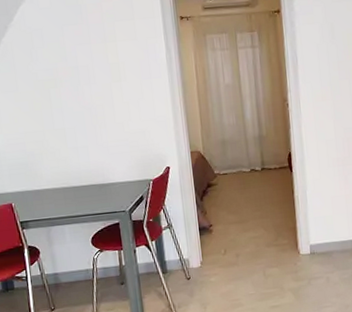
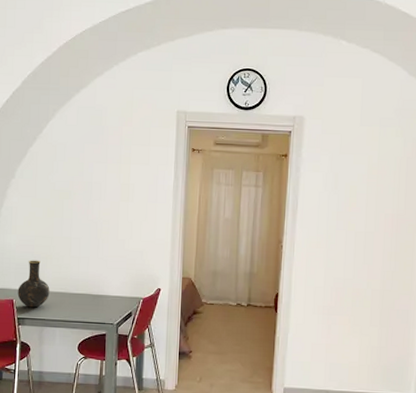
vase: none [15,157,52,209] -> present [17,260,50,308]

